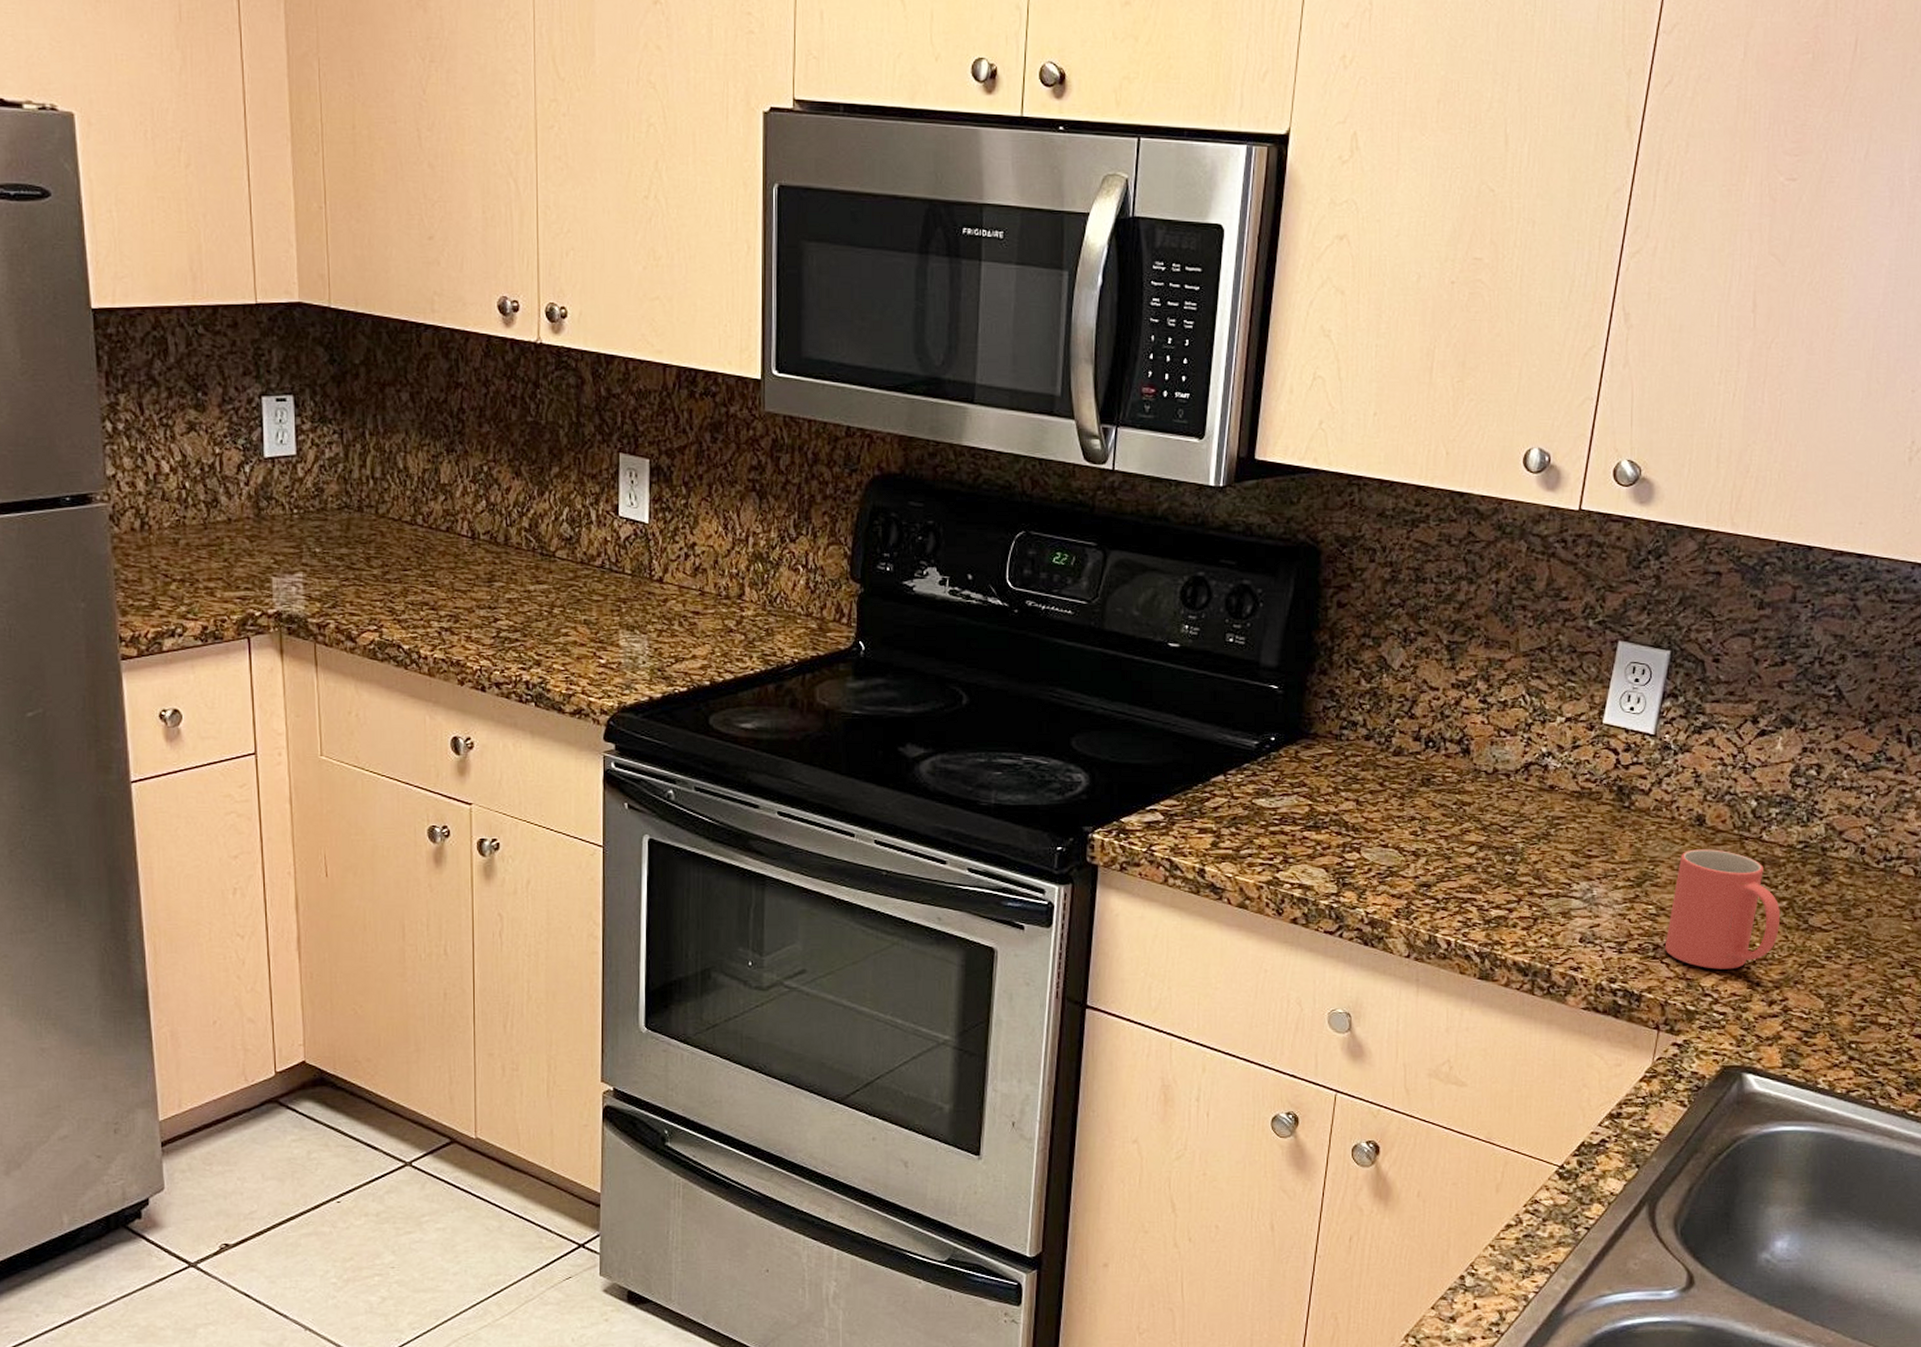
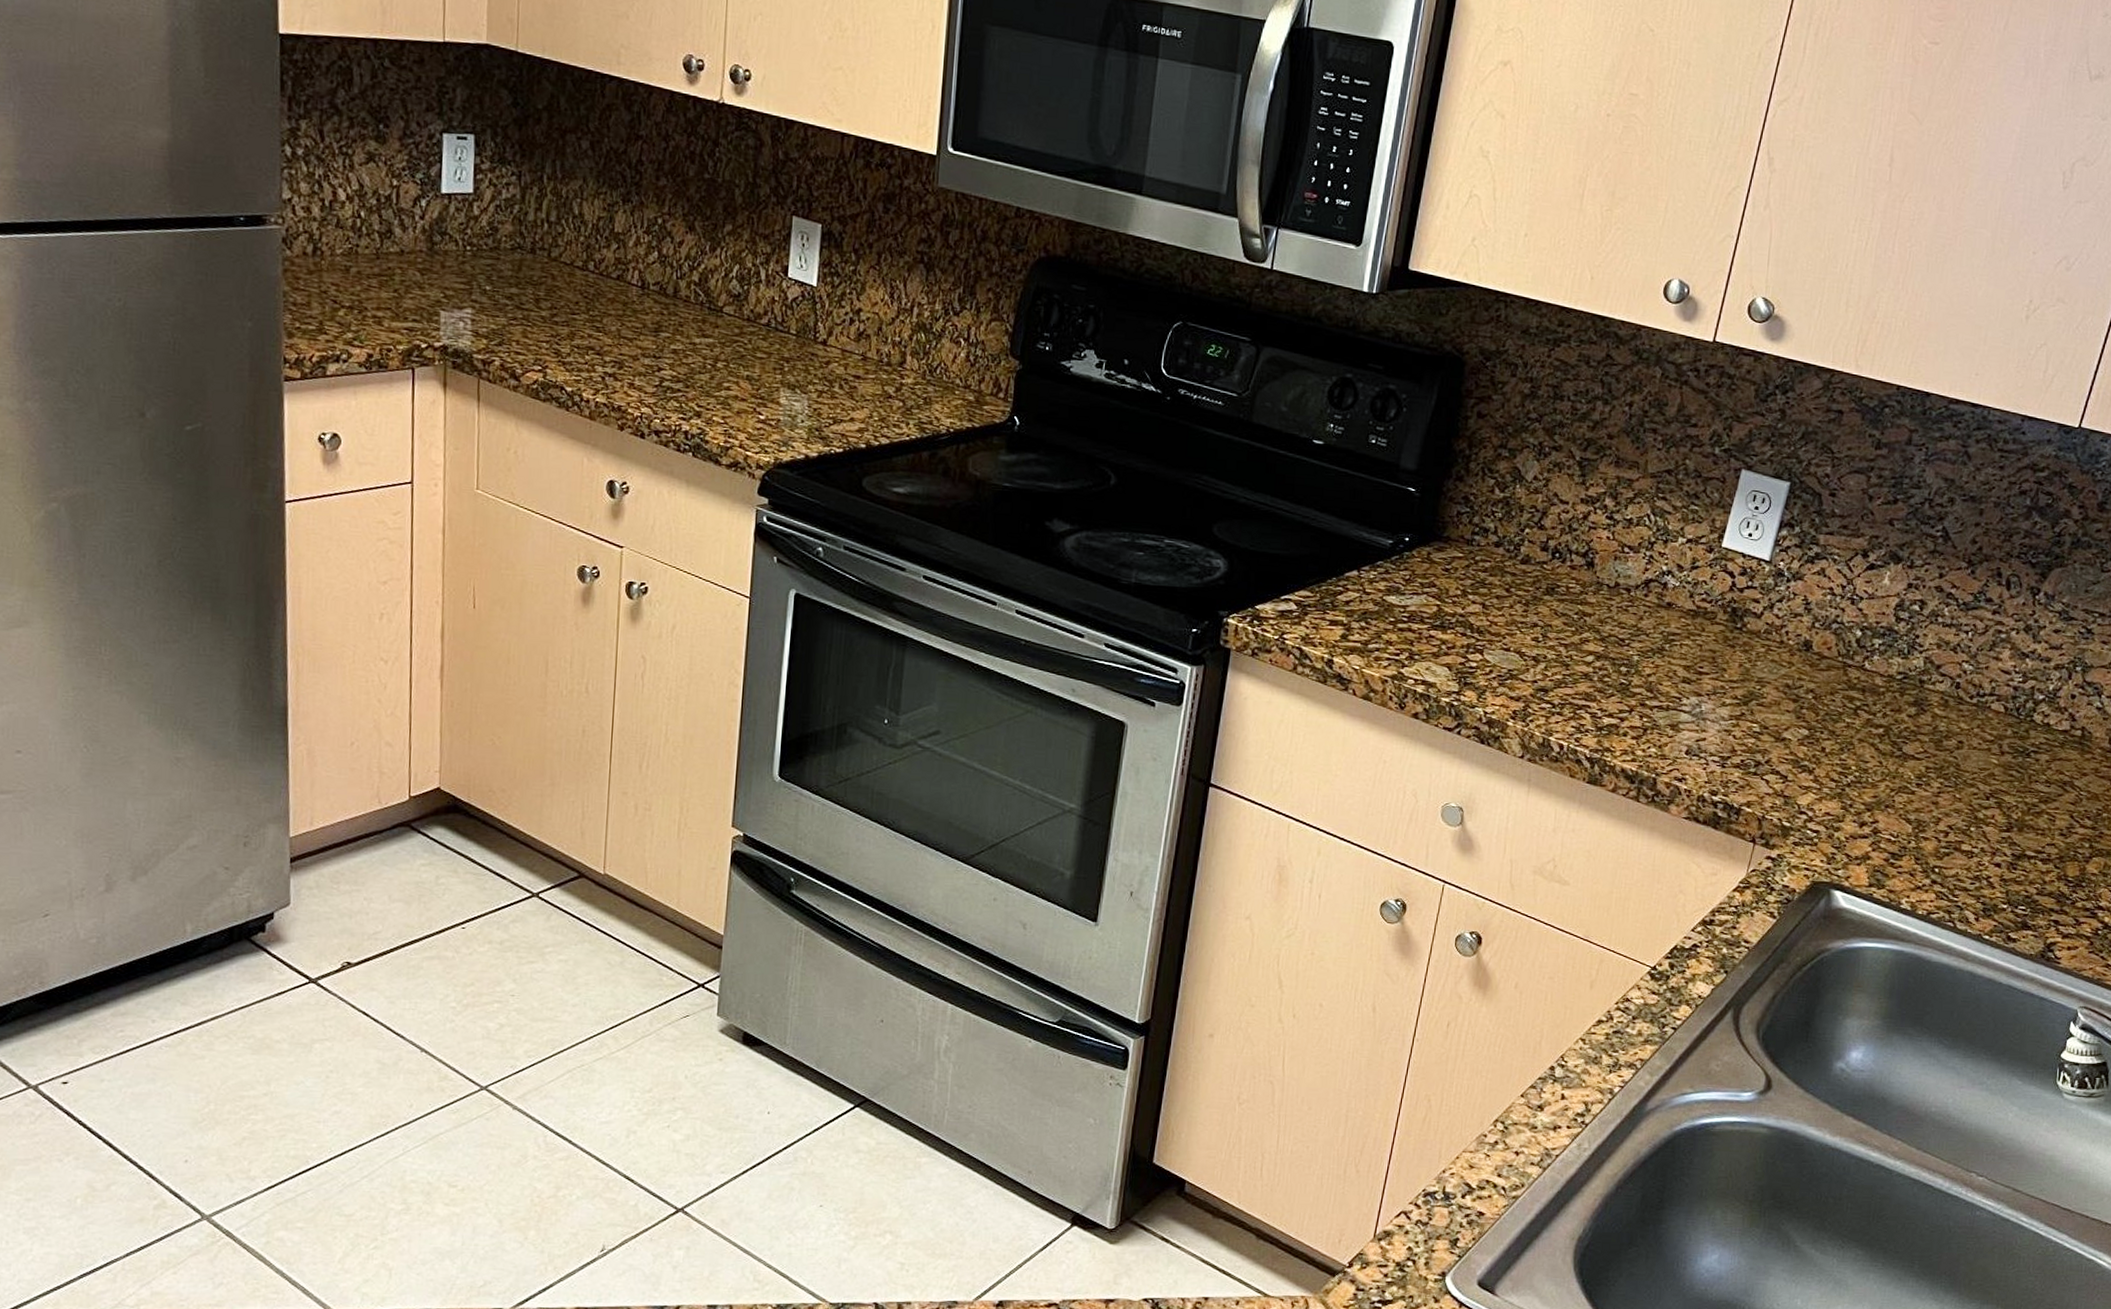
mug: present [1664,849,1781,969] -> none [1765,673,1877,790]

